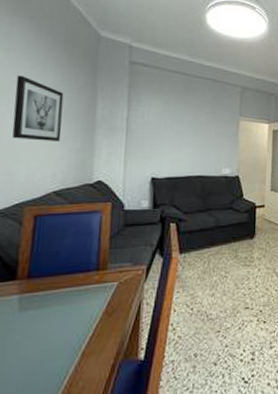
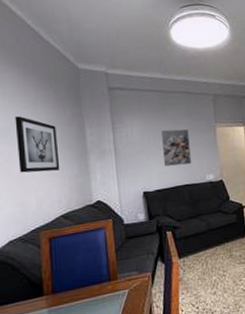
wall art: none [179,116,210,154] -> present [161,129,192,167]

